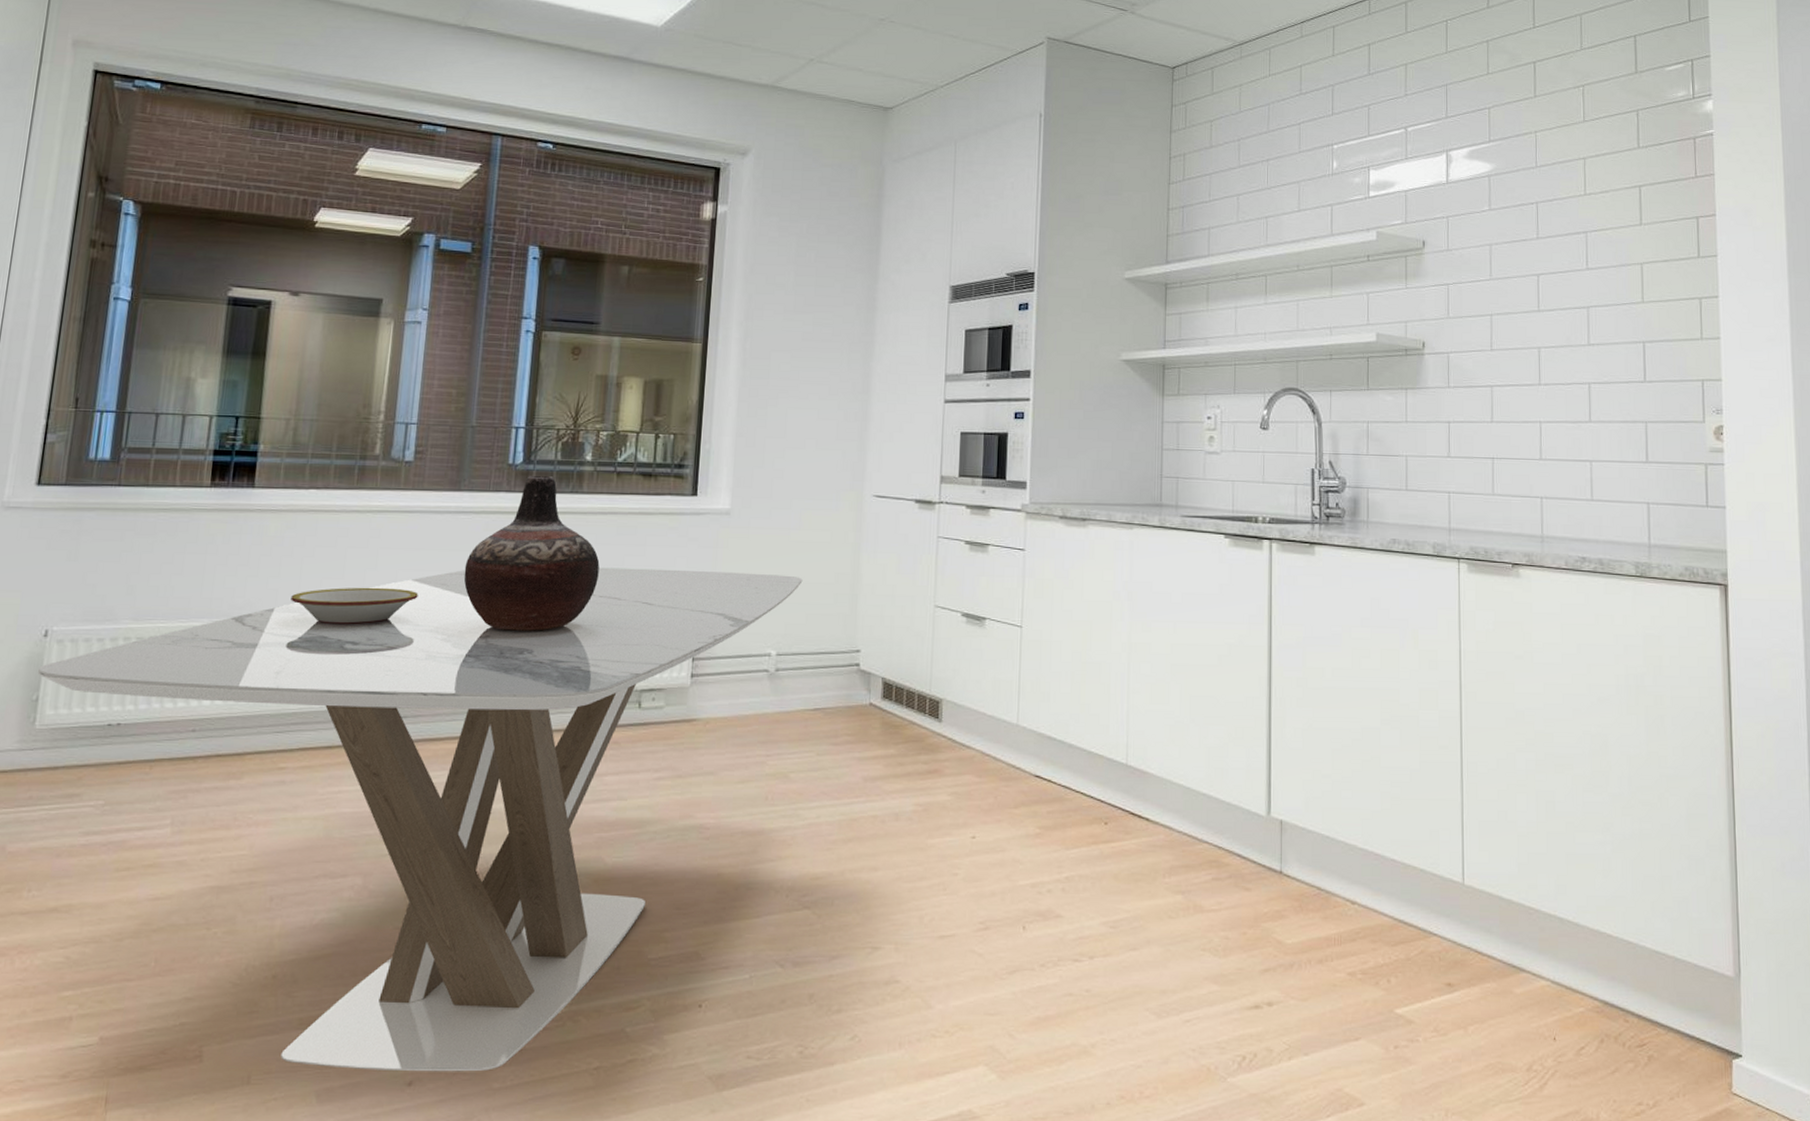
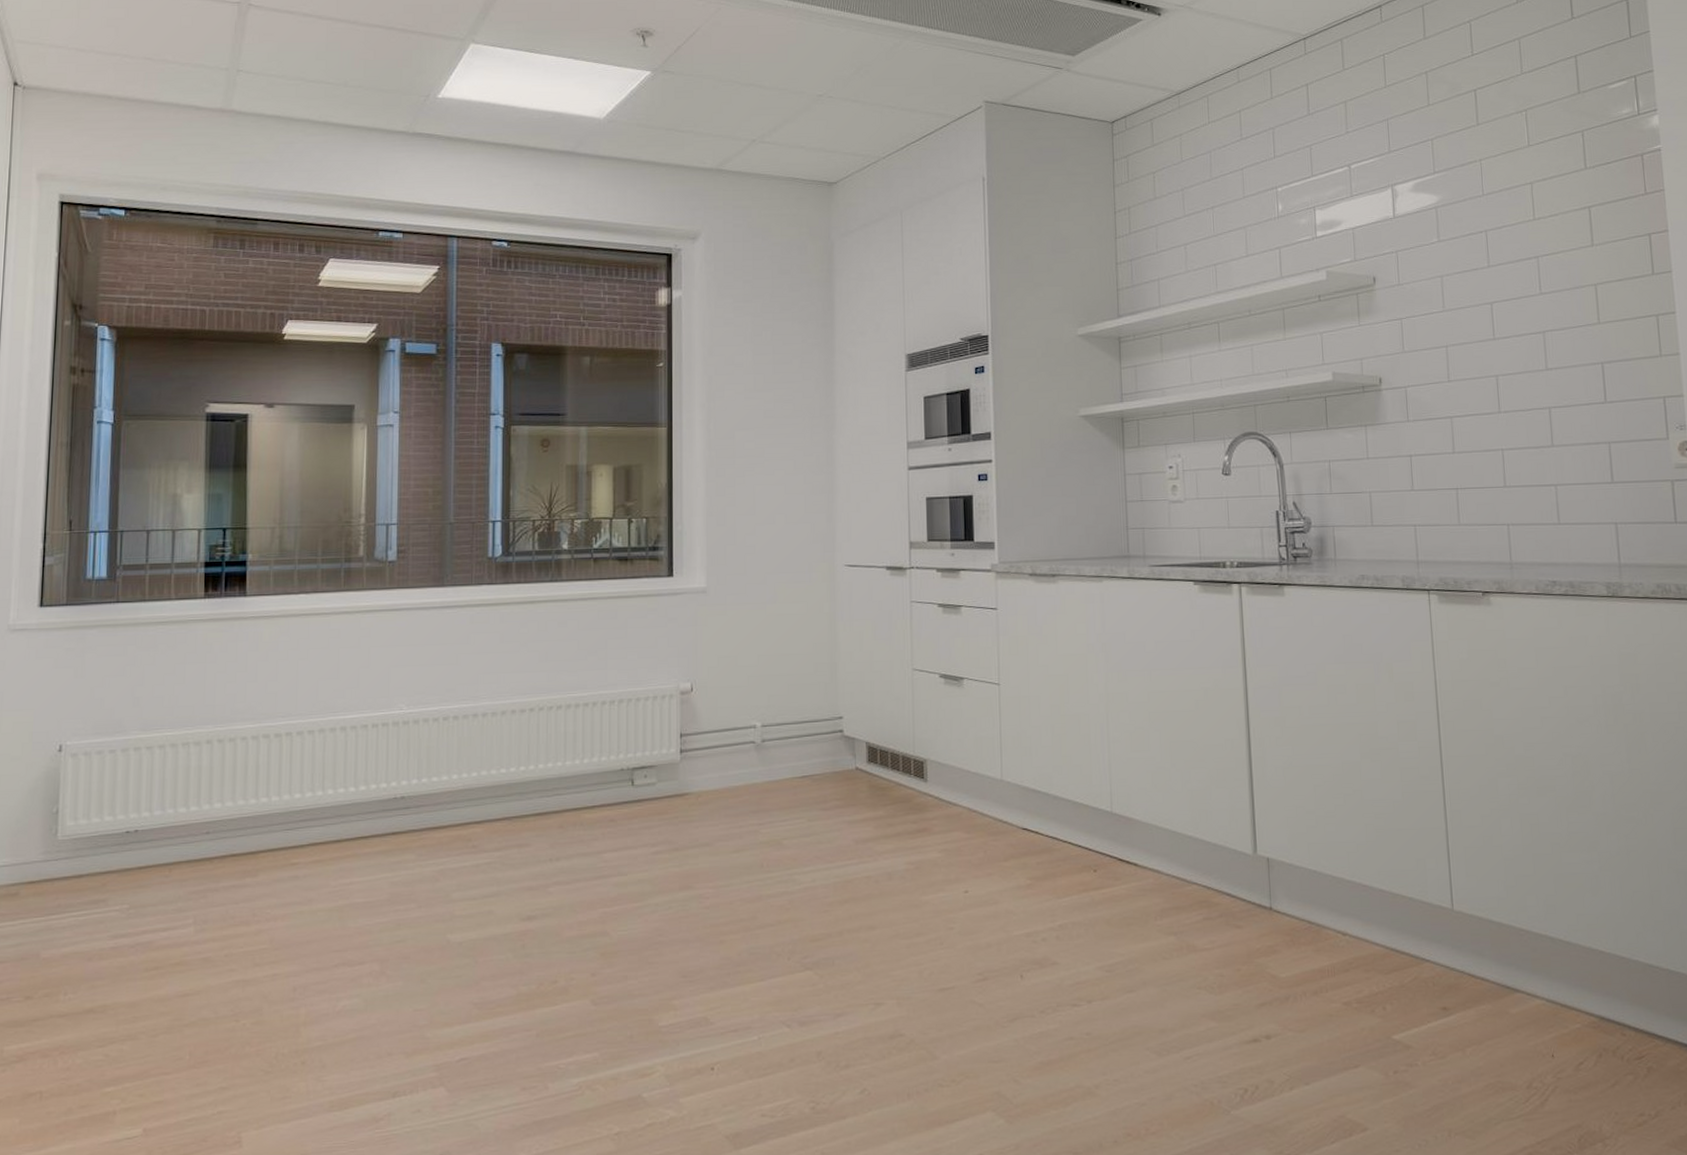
dining table: present [37,567,803,1072] -> none [55,648,782,1147]
bowl: present [291,587,419,625] -> none [290,684,411,724]
vase: present [463,476,600,631] -> none [454,567,584,719]

